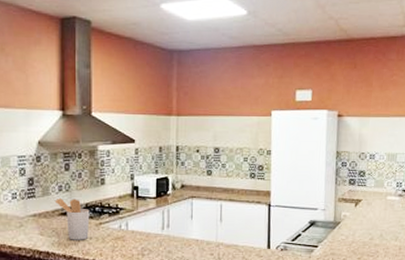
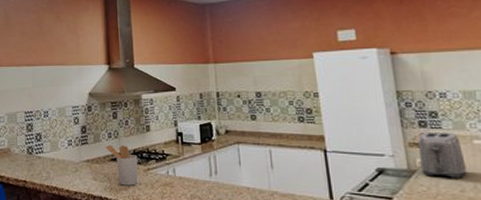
toaster: none [344,190,378,228] -> present [418,133,467,178]

